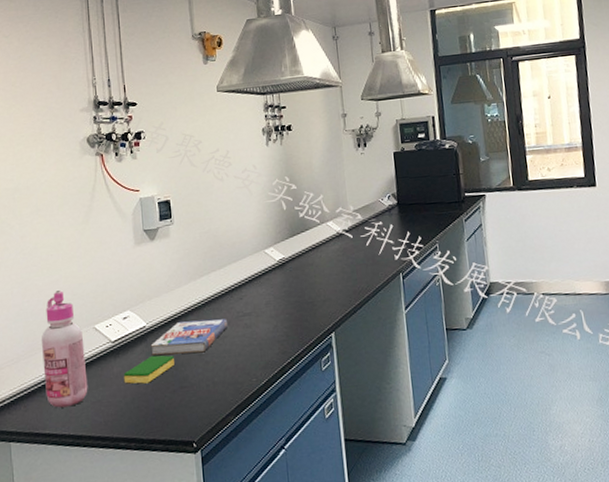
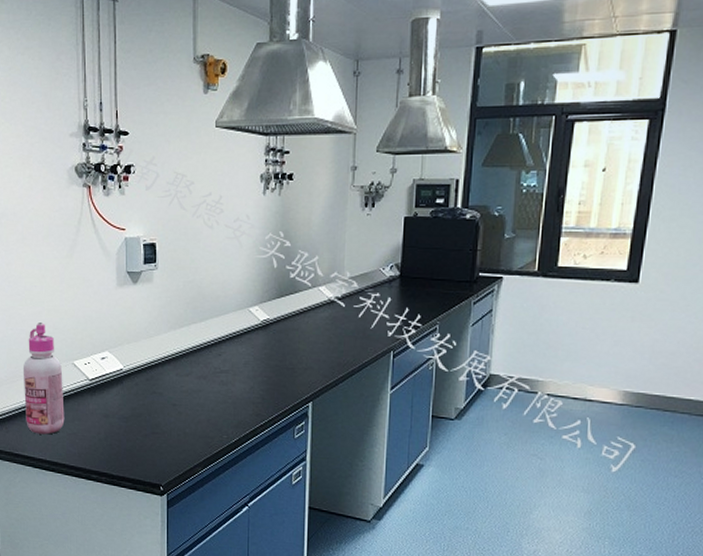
dish sponge: present [123,355,174,384] -> none [98,398,148,424]
book: present [150,319,228,355] -> none [126,369,205,403]

